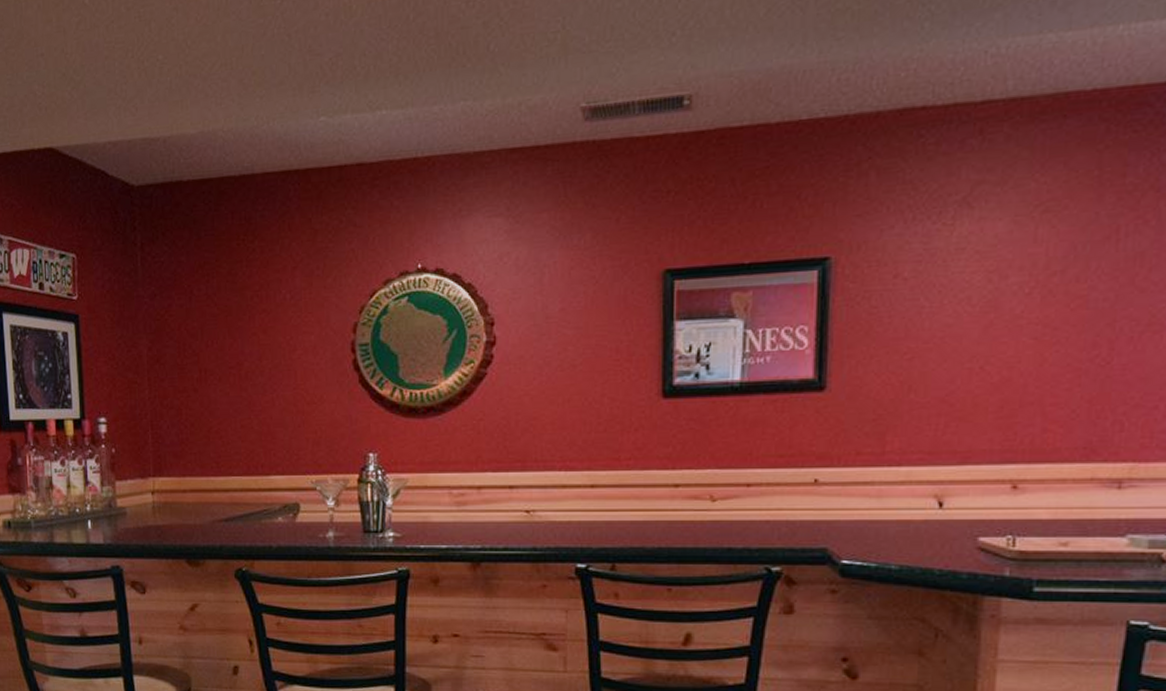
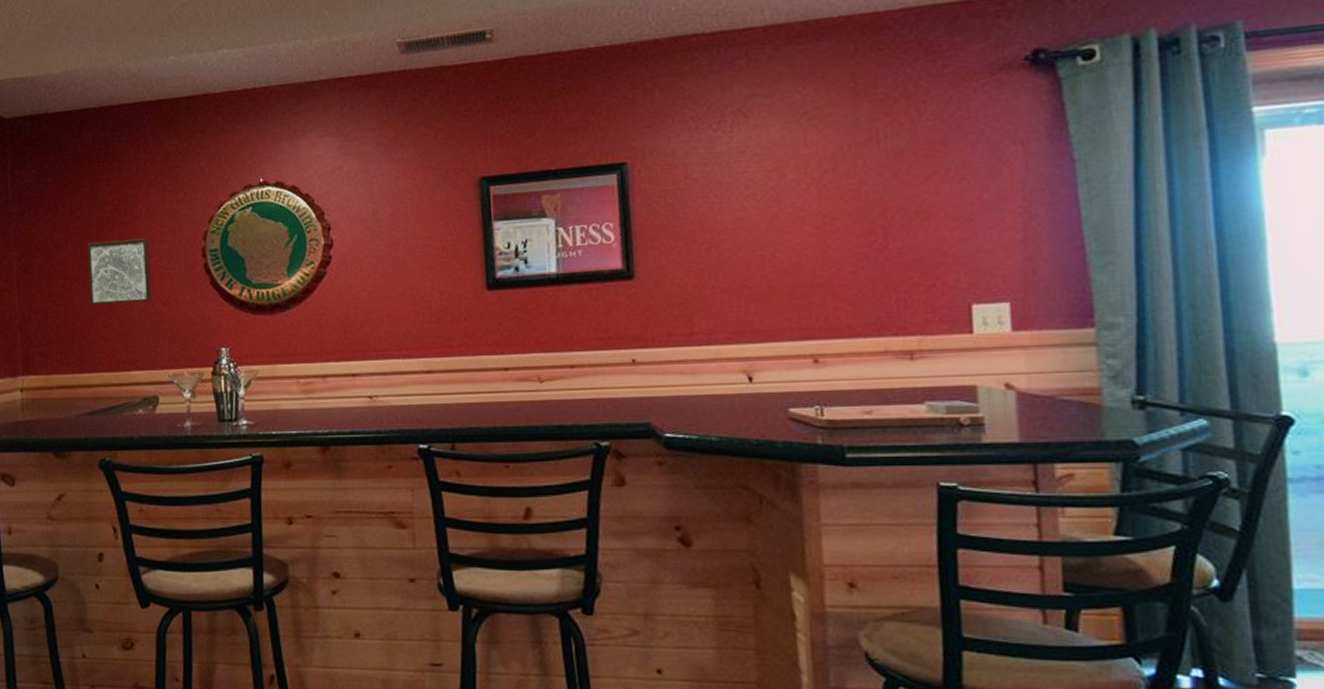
wall art: none [225,328,295,403] -> present [88,237,152,306]

